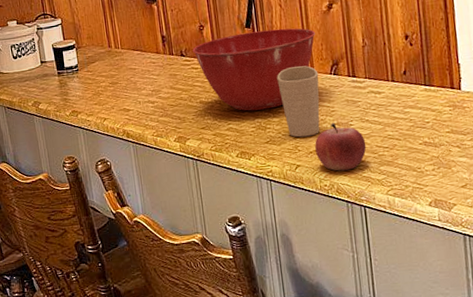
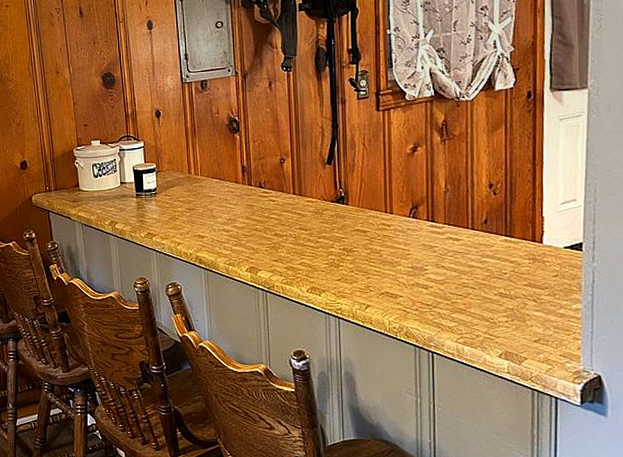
mixing bowl: present [192,28,316,111] -> none [272,167,398,247]
cup: present [277,66,320,138] -> none [354,207,397,278]
fruit: present [315,123,367,171] -> none [387,266,440,315]

